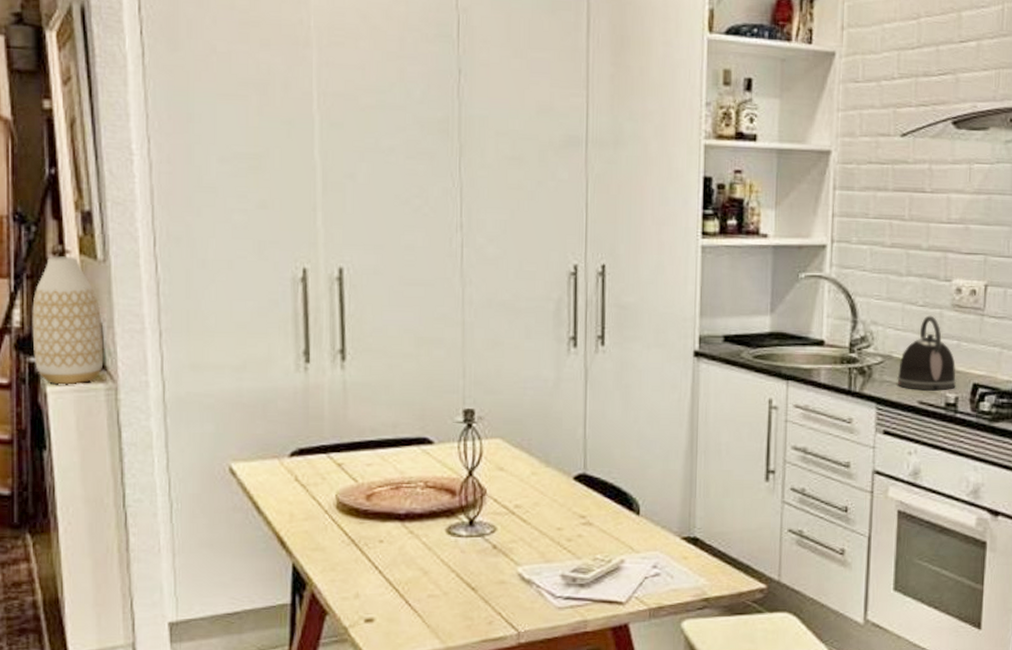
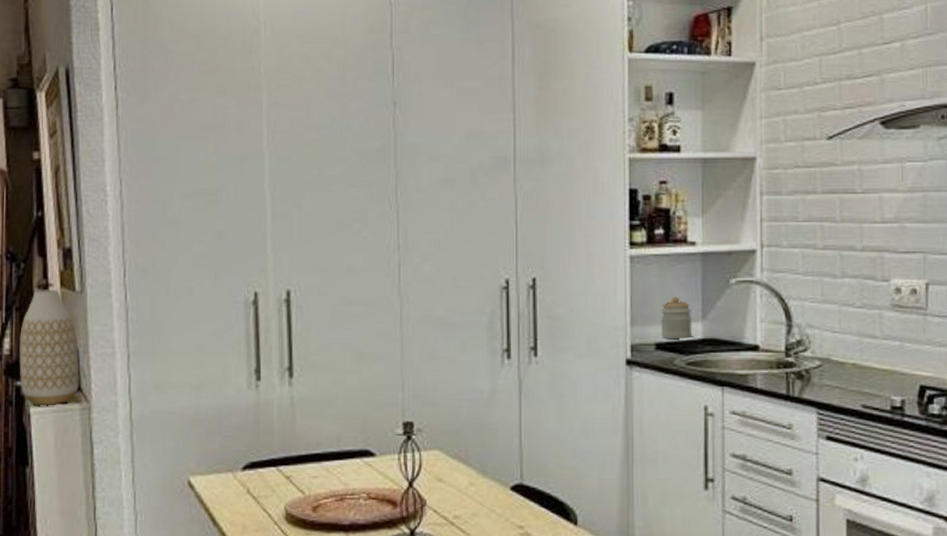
jar: none [730,289,761,332] -> present [661,296,692,340]
kettle: present [897,315,957,391] -> none [837,317,902,394]

